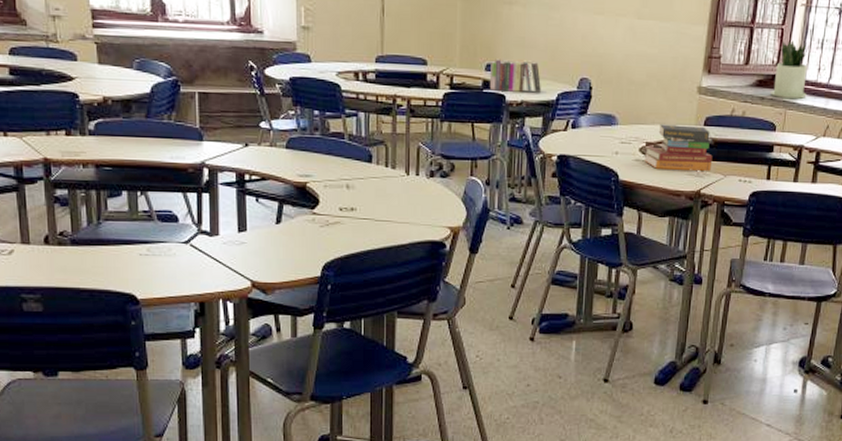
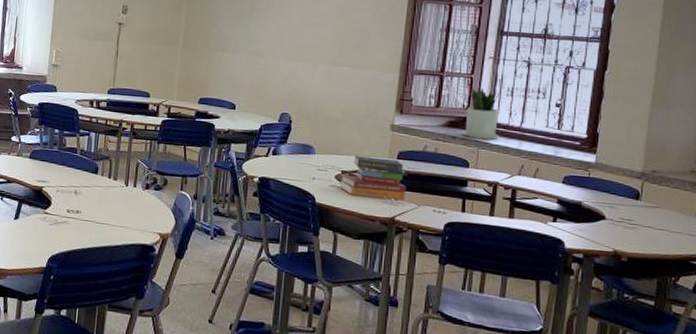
books: present [489,59,542,93] -> none [201,94,247,124]

